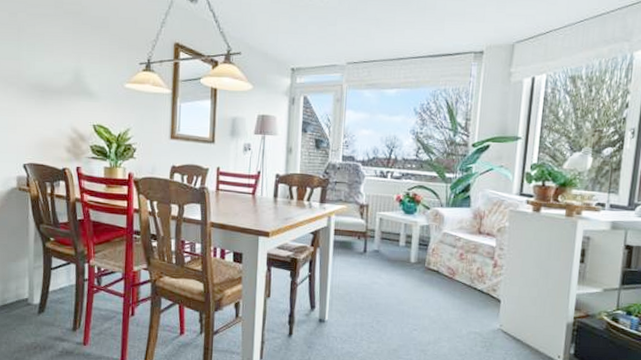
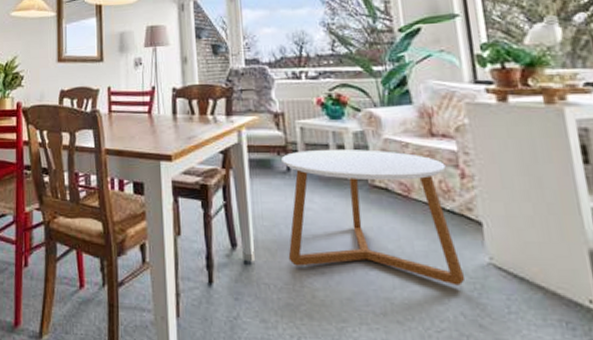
coffee table: none [354,237,485,343] -> present [281,149,466,286]

